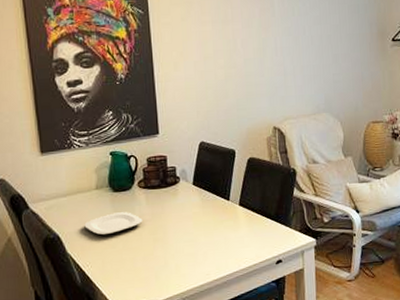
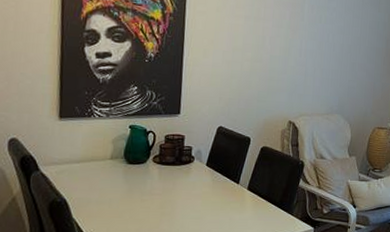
plate: present [84,212,143,236] -> none [93,184,153,205]

